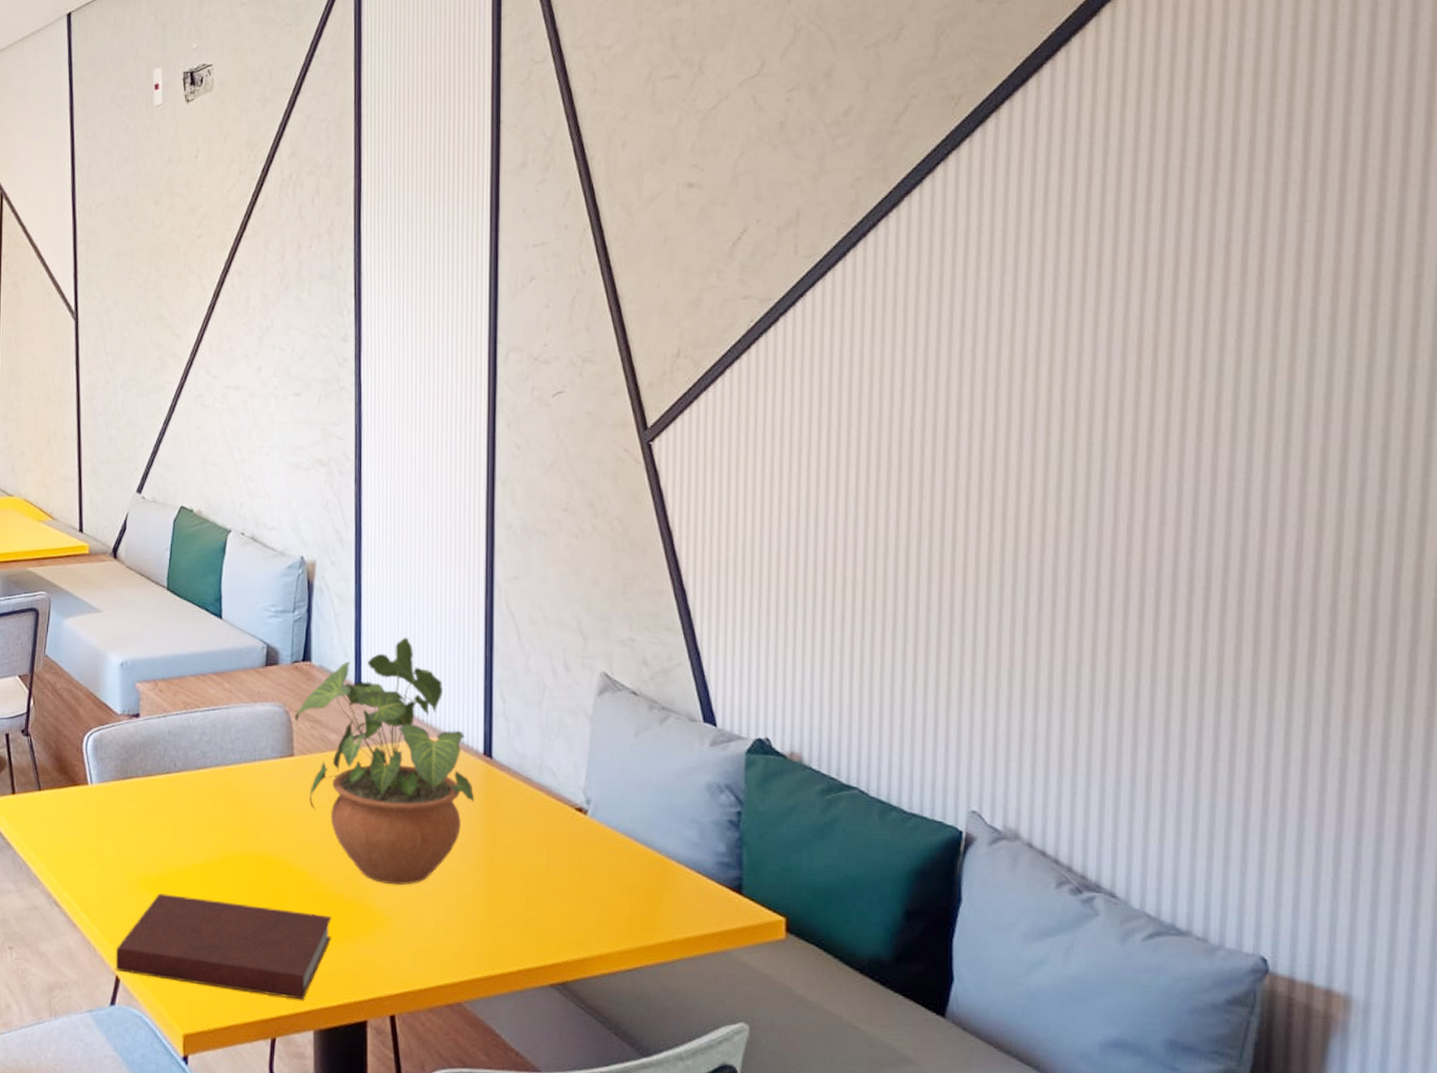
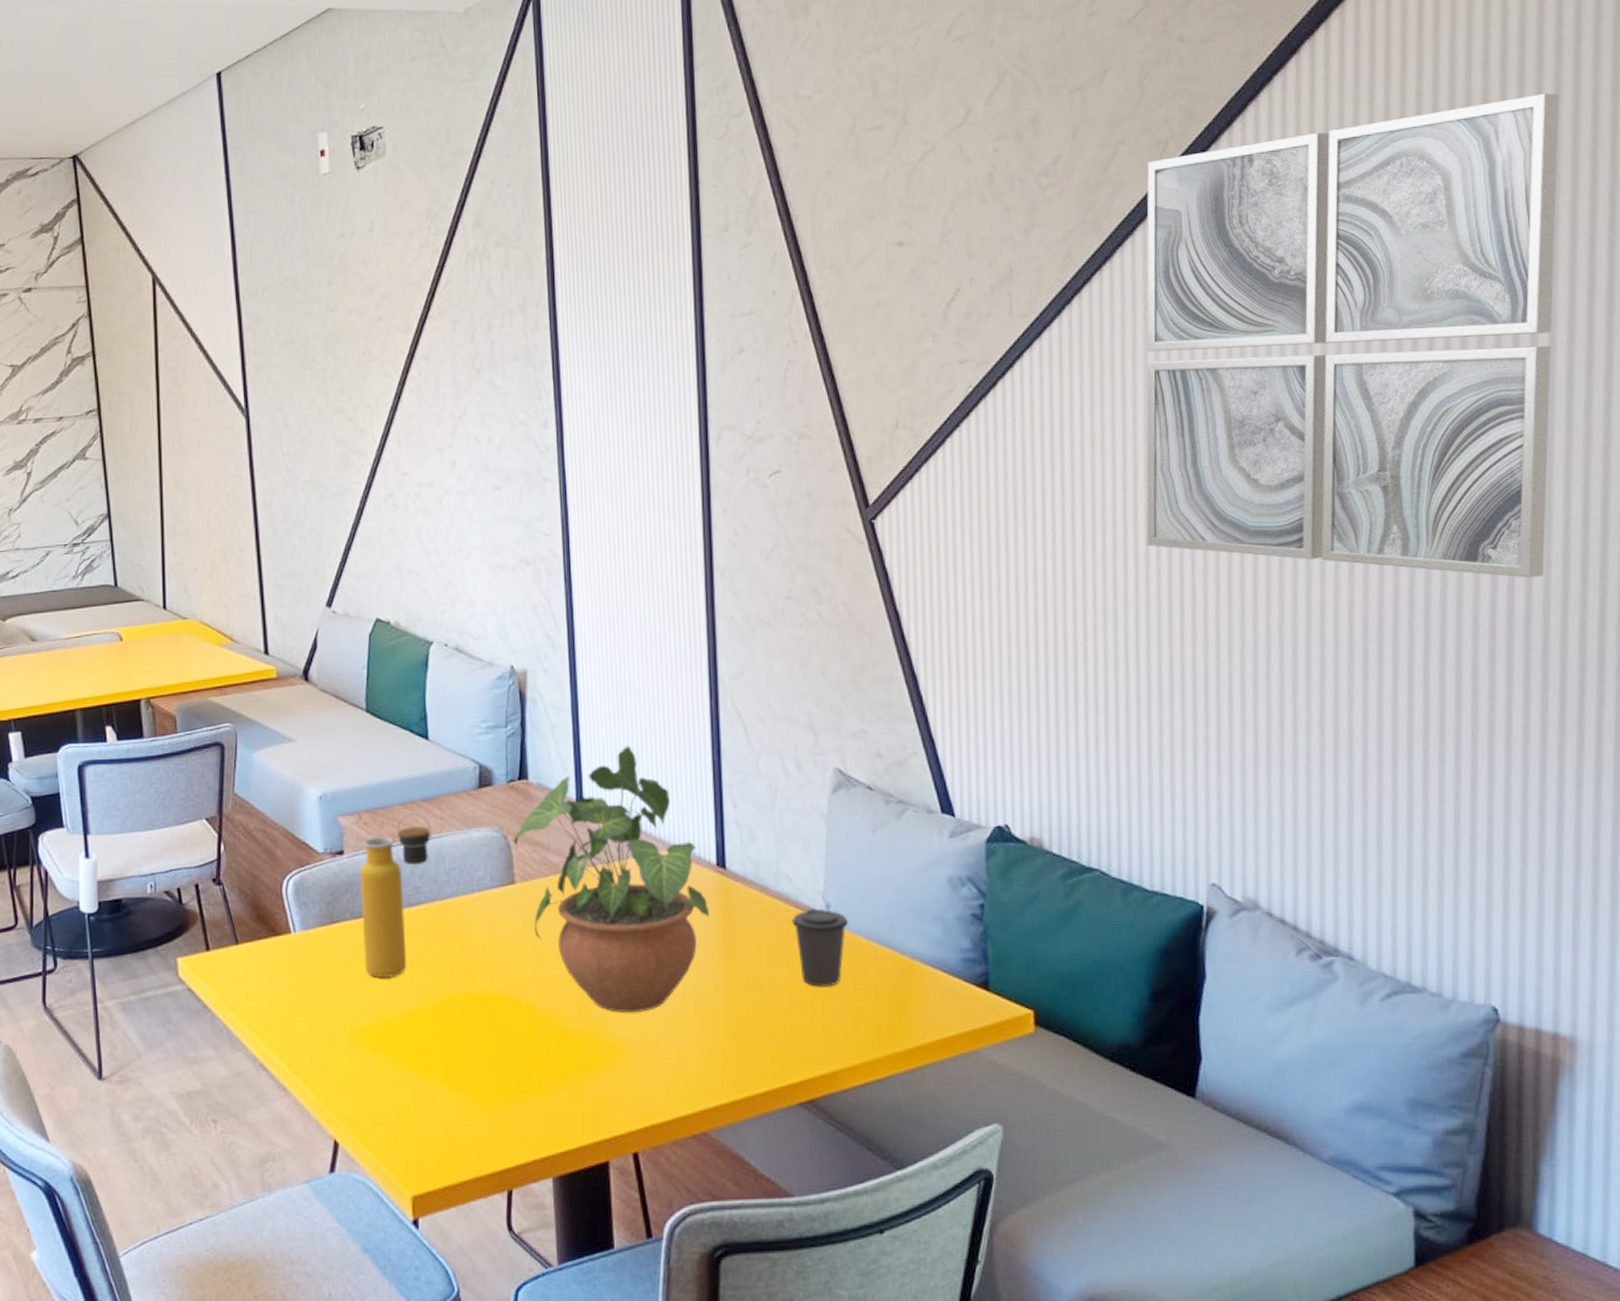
notebook: present [115,893,332,1000] -> none [332,1044,566,1146]
water bottle: none [152,684,220,833] -> present [359,812,431,978]
coffee cup: none [552,802,608,877] -> present [791,908,849,987]
wall art: none [921,59,1372,535] -> present [1146,92,1560,578]

